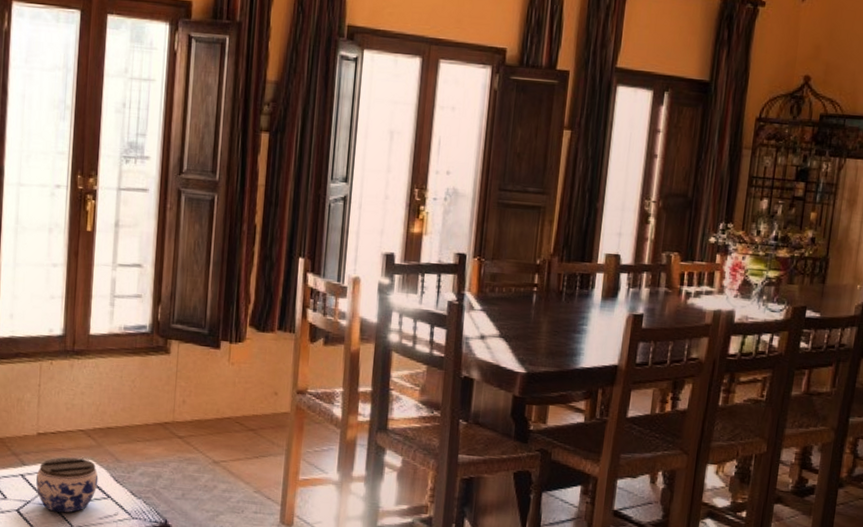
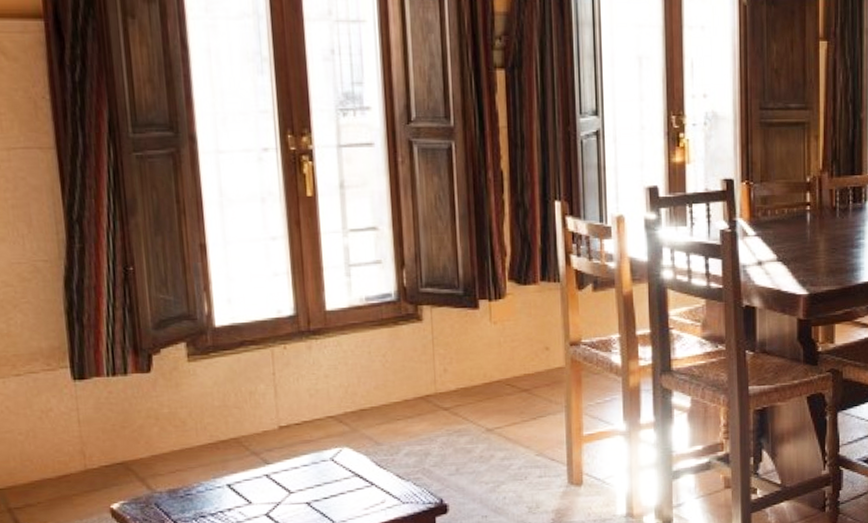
jar: present [36,457,99,513] -> none [284,447,358,510]

